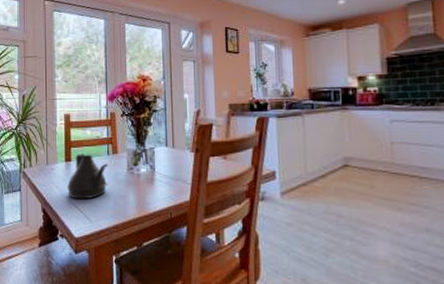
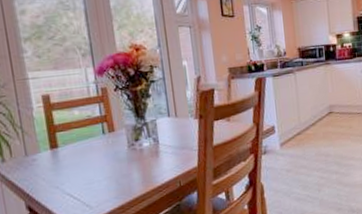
teapot: present [66,153,108,200] -> none [55,136,107,188]

